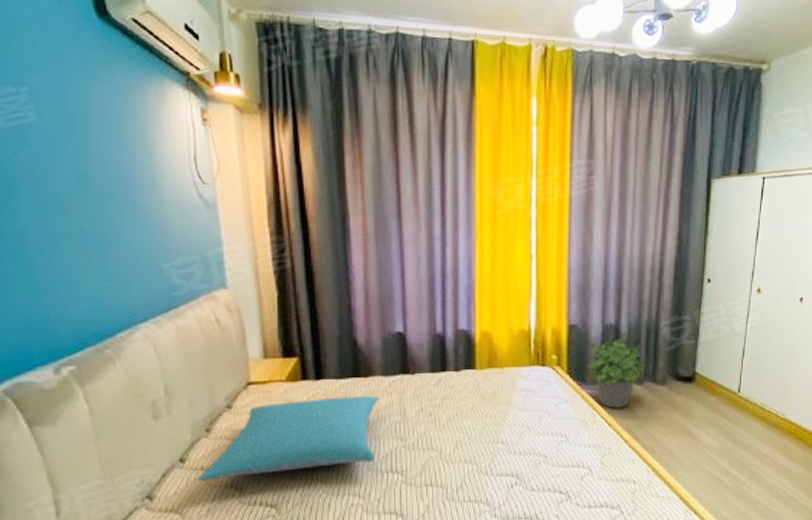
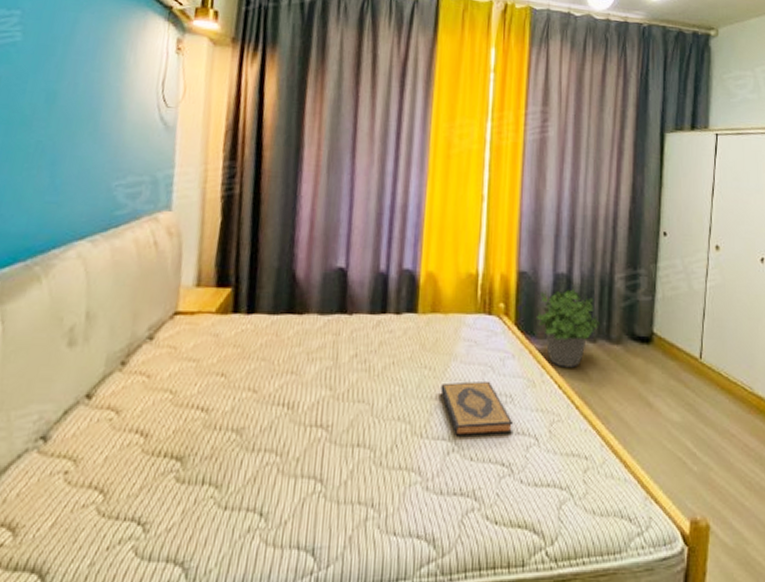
pillow: present [199,396,380,481] -> none [102,334,313,422]
hardback book: none [502,425,569,472] -> present [440,381,514,436]

